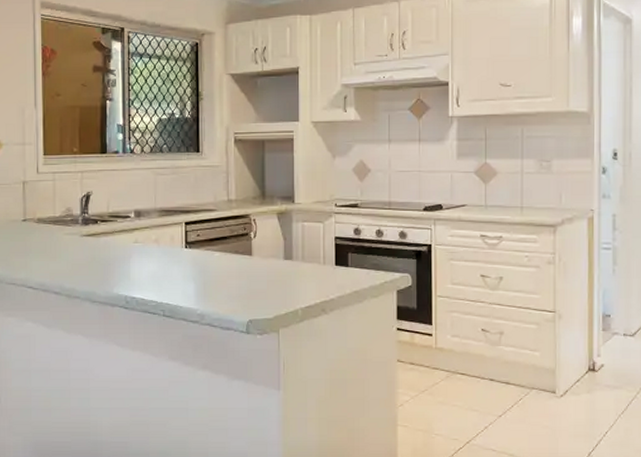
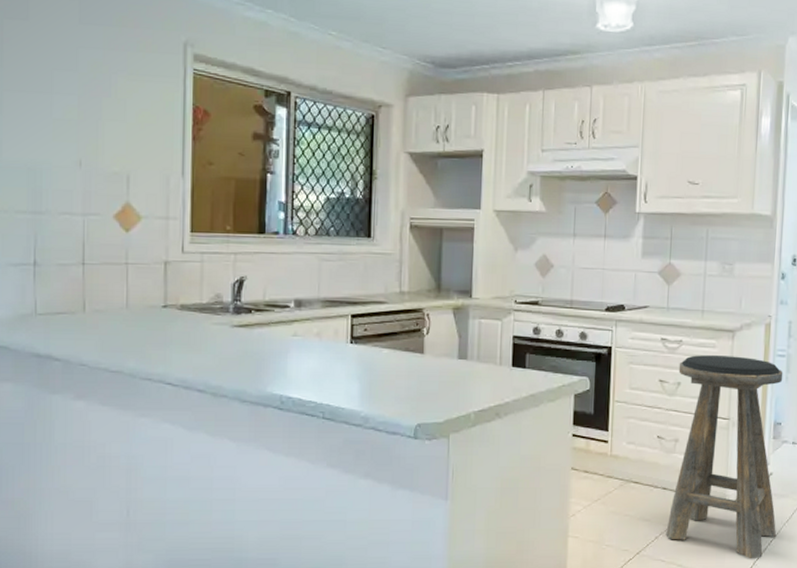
stool: none [495,250,612,450] -> present [666,355,783,559]

